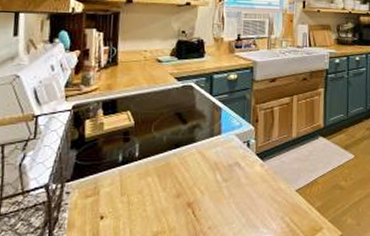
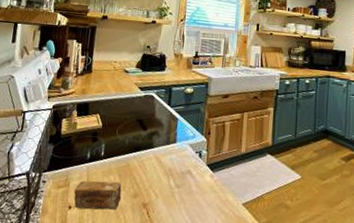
soap bar: none [105,183,162,218] -> present [73,180,122,210]

